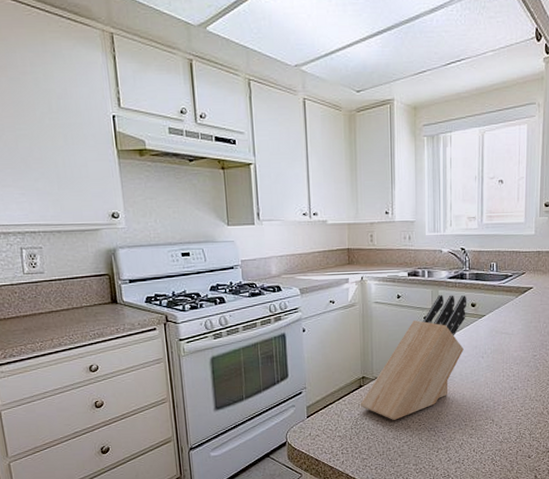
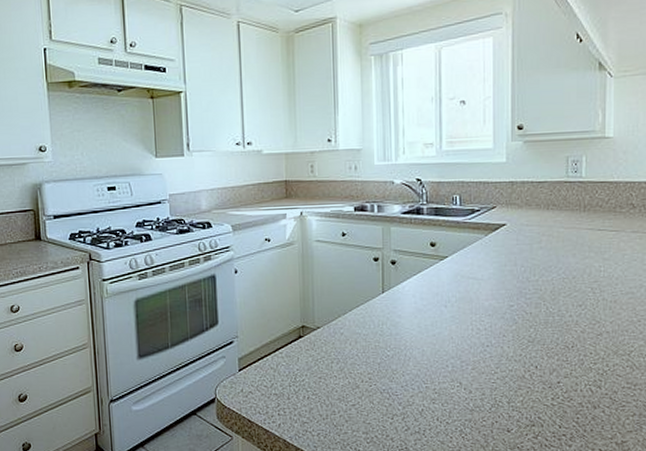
knife block: present [360,294,467,420] -> none [299,232,425,378]

